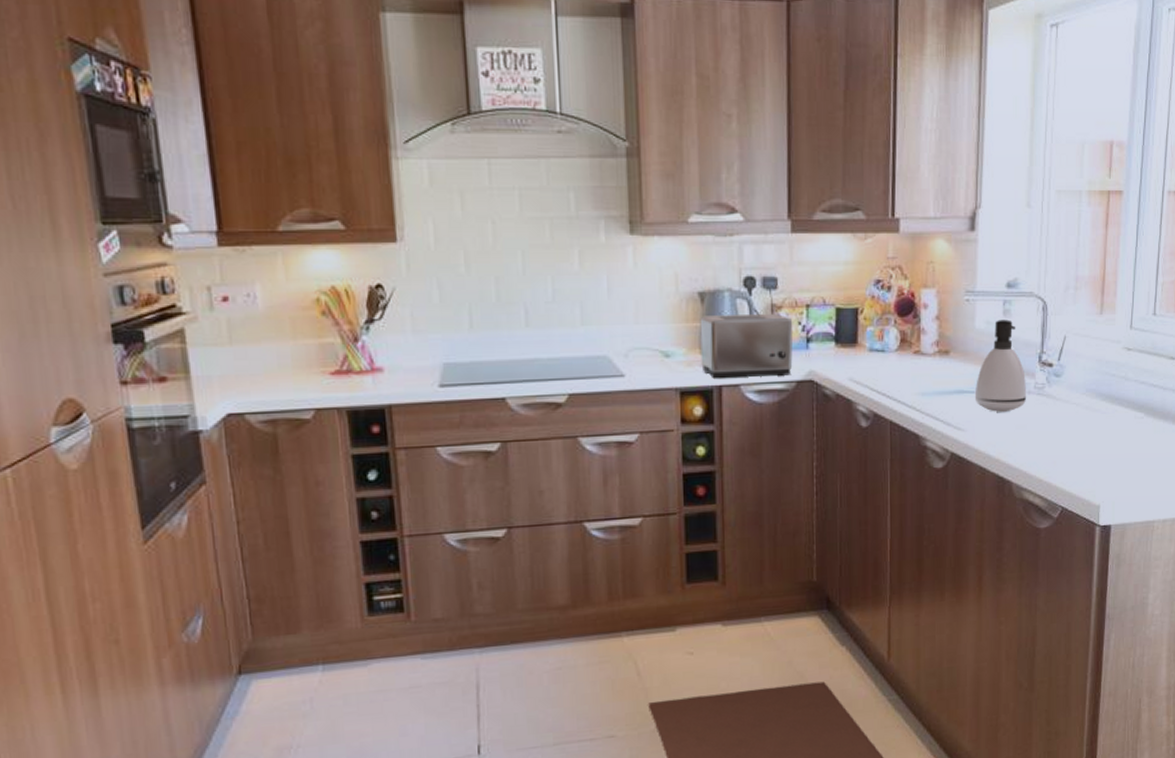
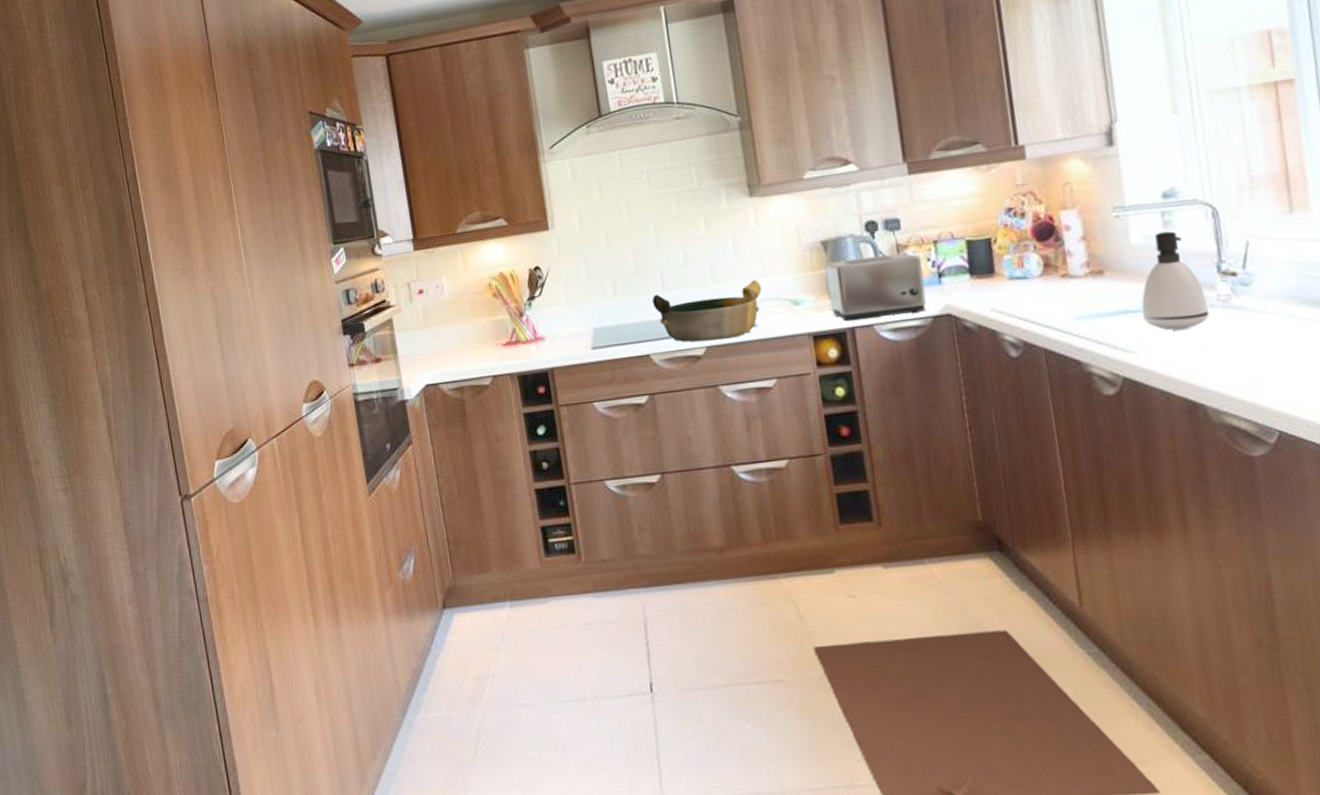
cooking pot: none [512,325,632,388] -> present [652,279,761,342]

